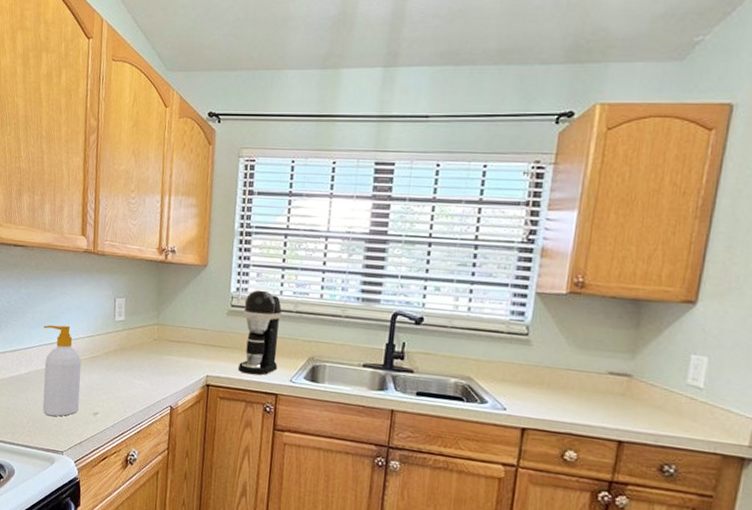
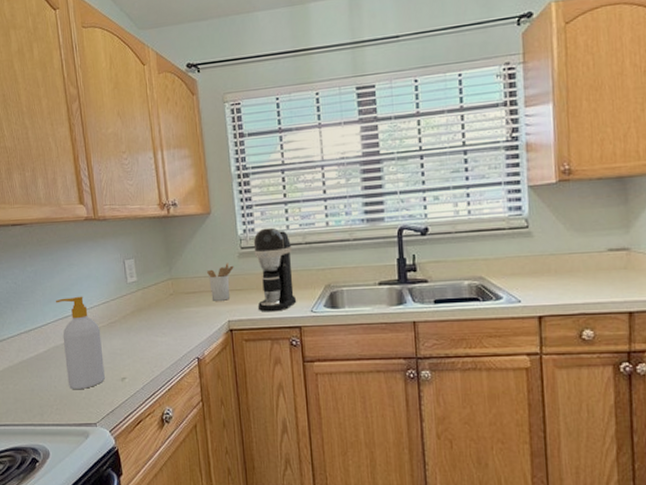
utensil holder: none [193,318,221,355] -> present [206,263,234,301]

